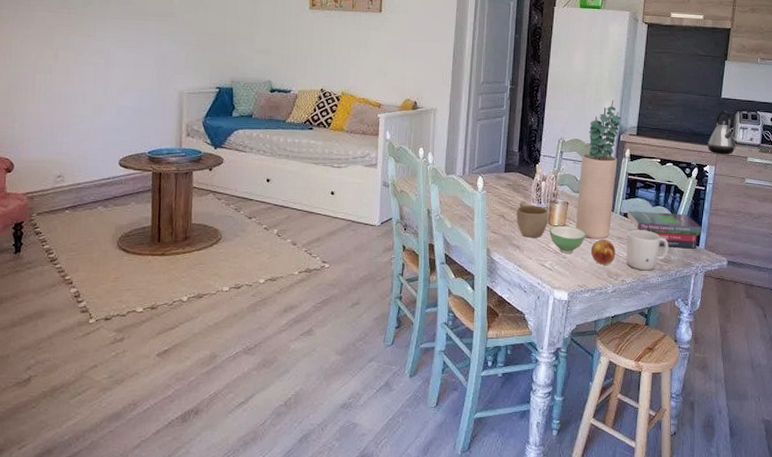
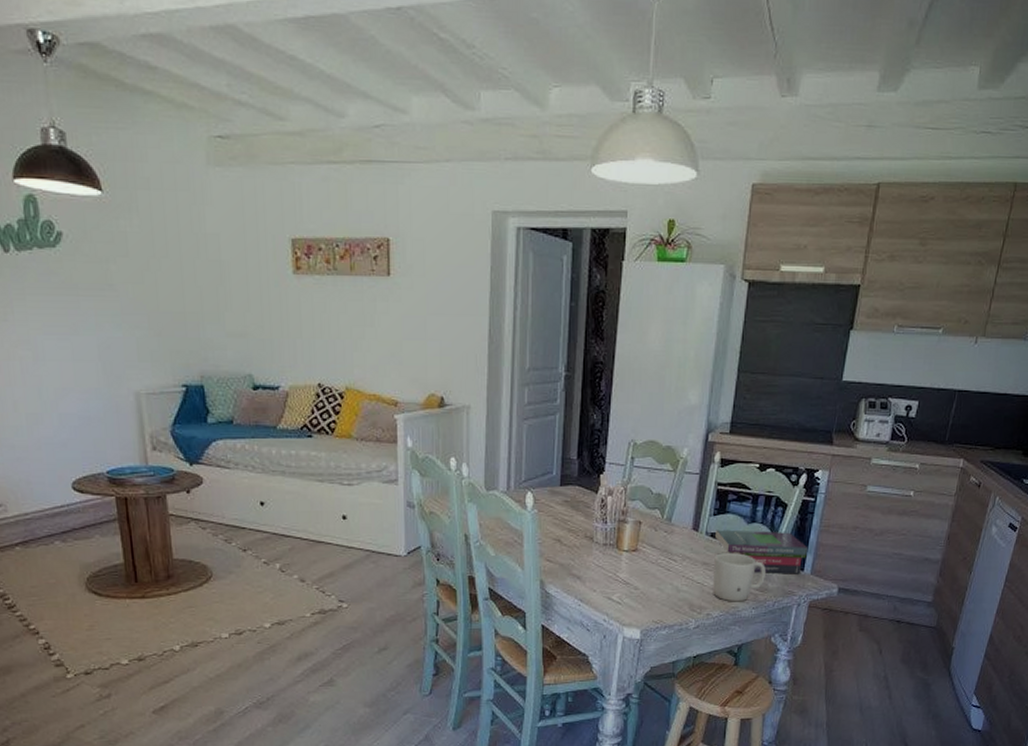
cup: present [516,201,549,238] -> none [575,521,617,566]
bowl: present [549,225,586,254] -> none [617,550,663,585]
vase: present [575,100,620,240] -> none [650,388,709,566]
fruit: present [590,240,616,265] -> none [668,566,700,596]
kettle: present [707,111,736,154] -> none [820,398,858,454]

